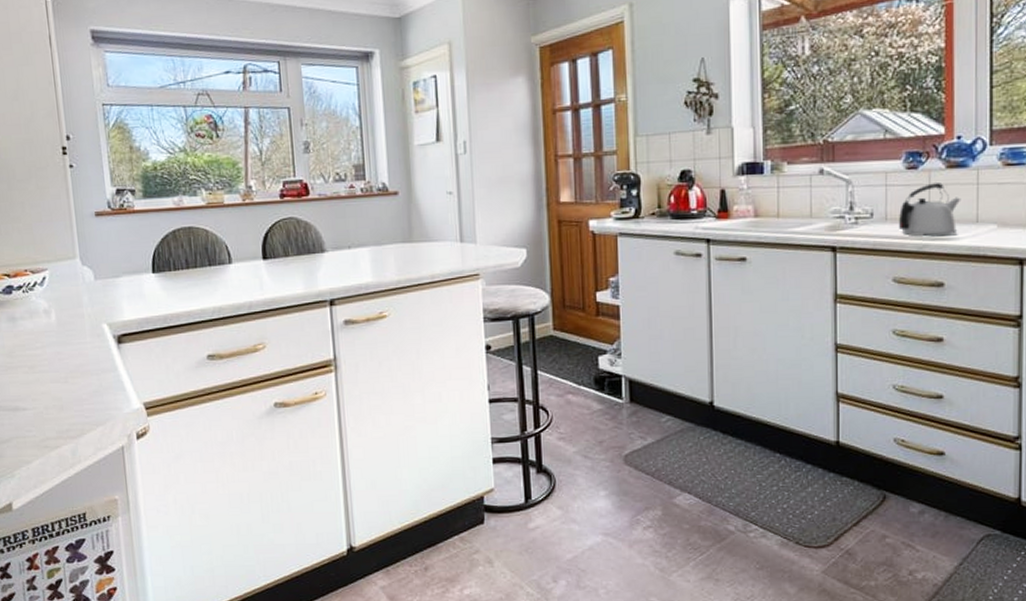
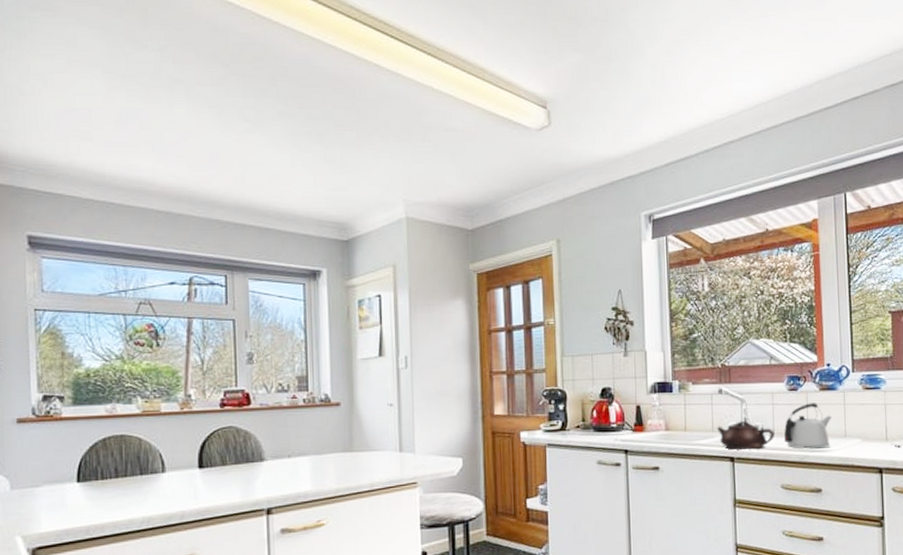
teapot: none [815,205,887,238] -> present [716,421,775,450]

